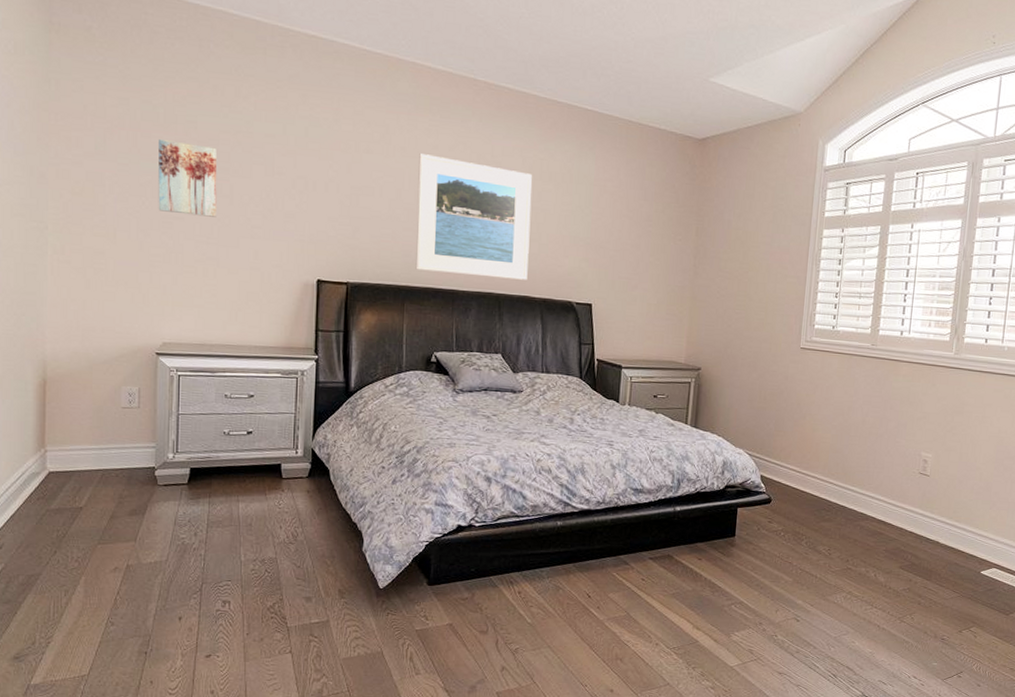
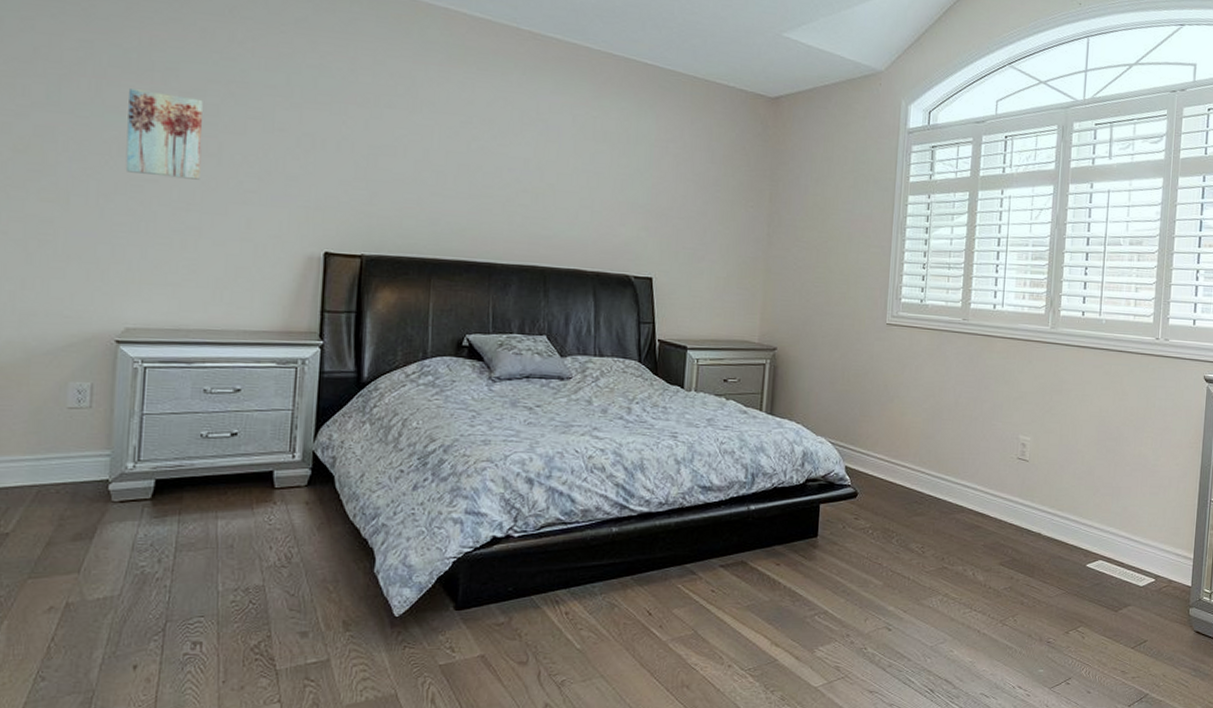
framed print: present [415,154,532,280] -> none [445,109,584,252]

